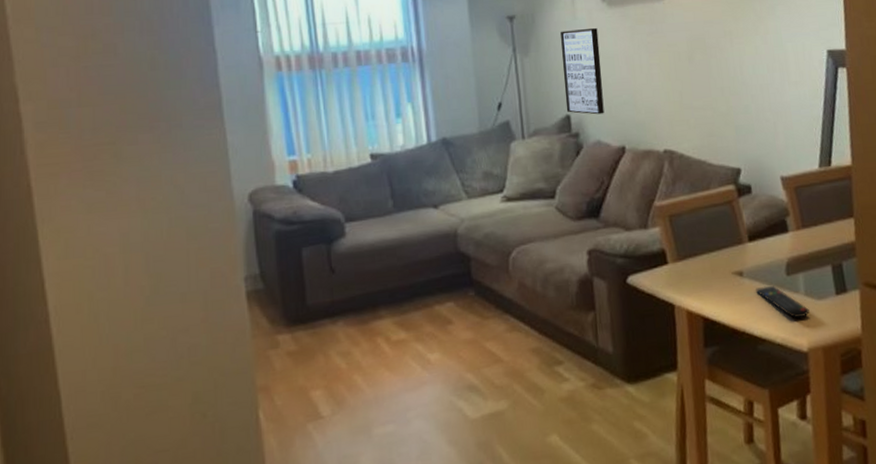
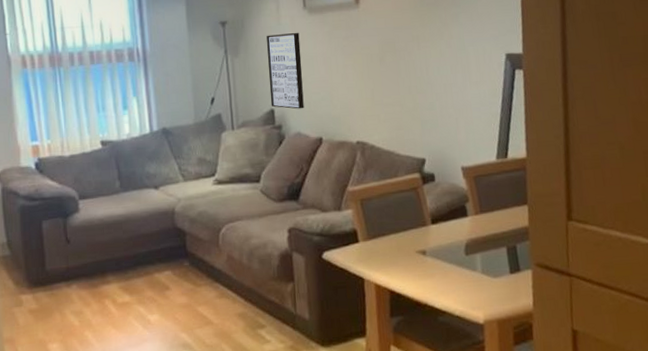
remote control: present [756,286,810,319] -> none [437,264,486,294]

